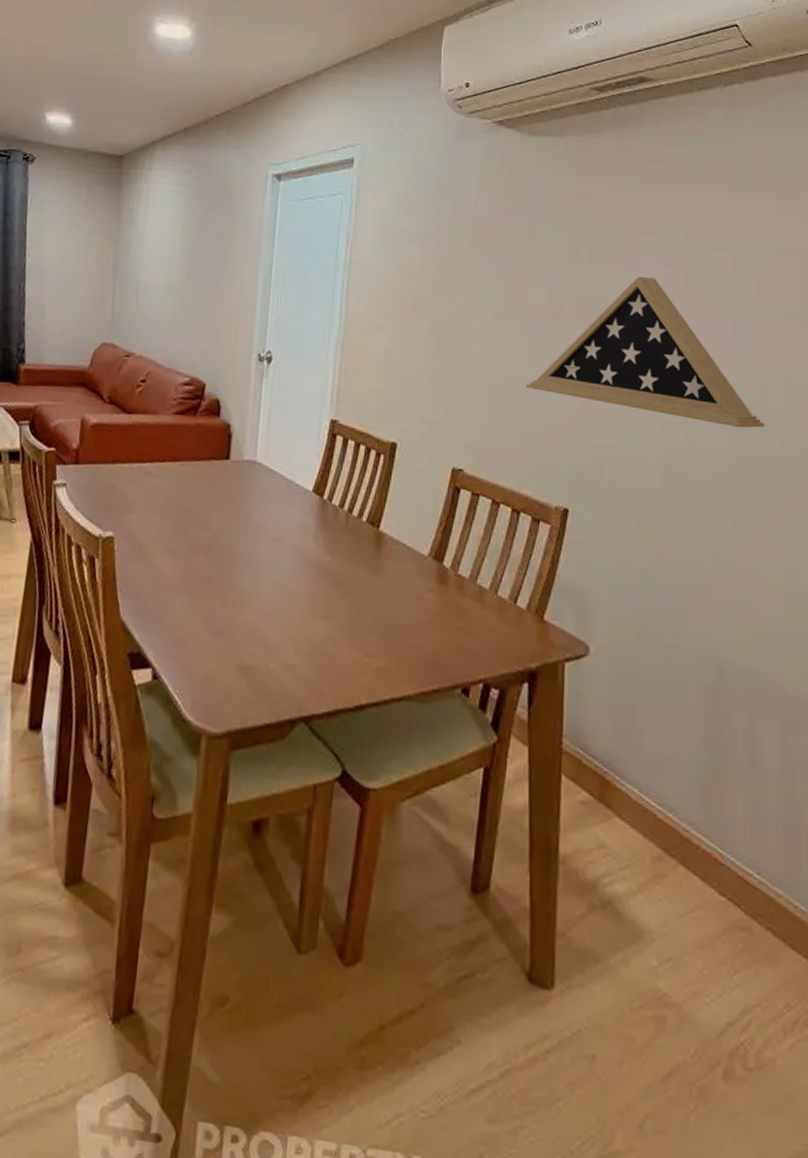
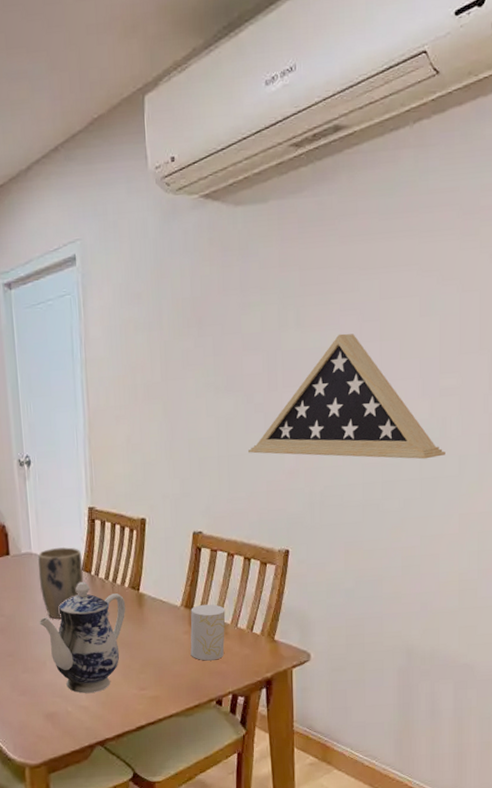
teapot: none [251,506,360,649] -> present [39,582,126,693]
plant pot: none [258,460,316,546] -> present [37,546,84,619]
cup: none [434,558,484,633] -> present [190,604,226,661]

